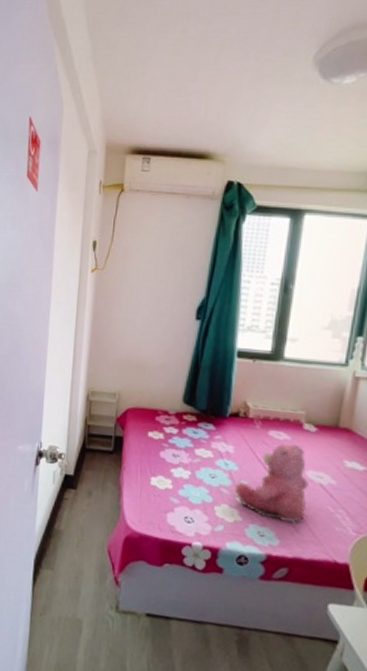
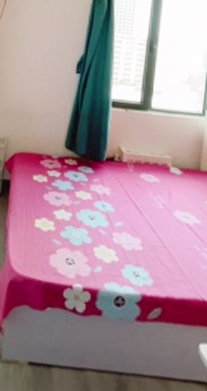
teddy bear: present [234,443,309,523] -> none [111,185,177,262]

